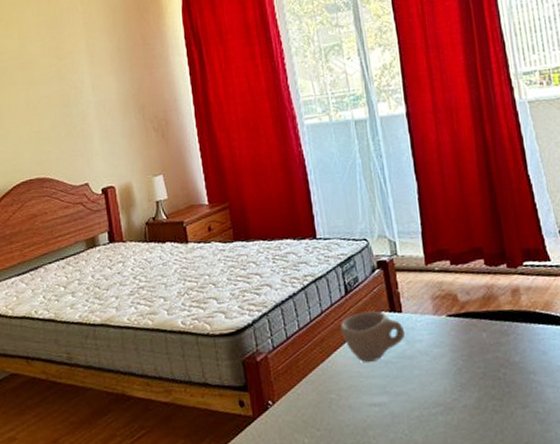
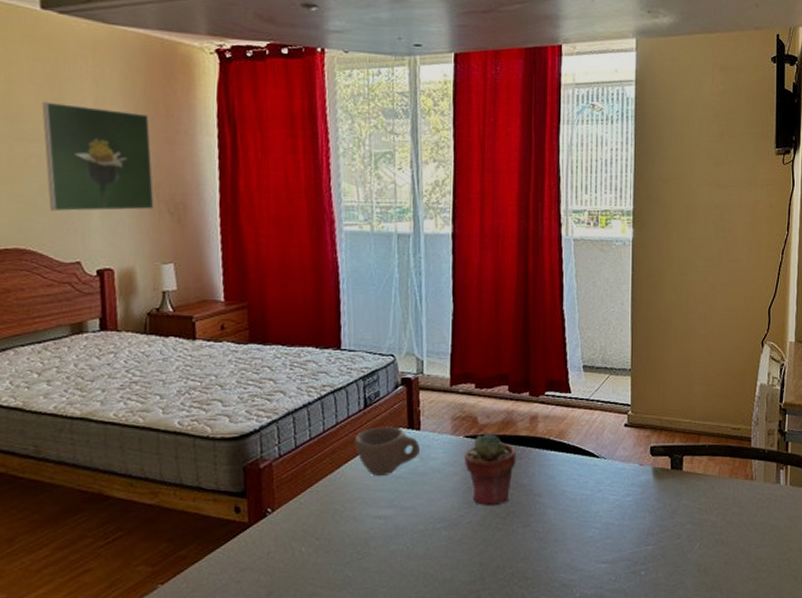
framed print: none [47,46,142,143] -> present [42,101,154,212]
potted succulent: none [450,310,504,388] -> present [465,433,516,506]

